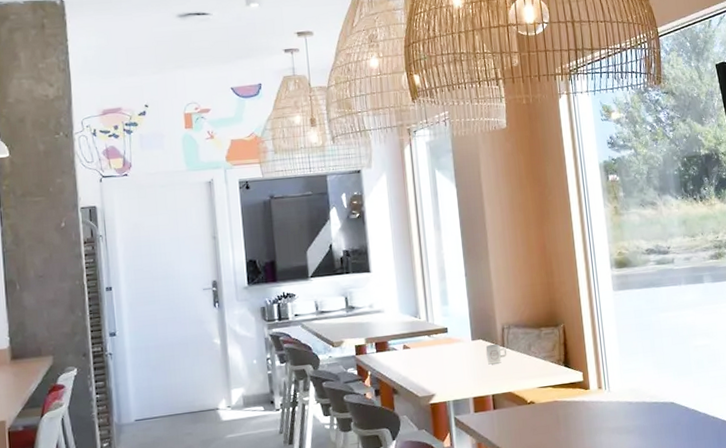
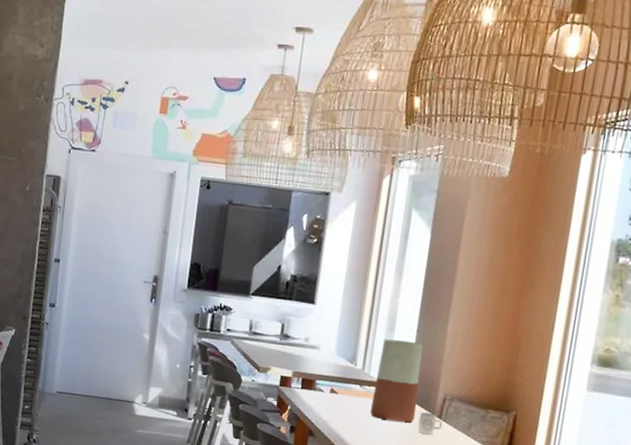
vase: none [439,285,483,361] -> present [370,339,423,423]

